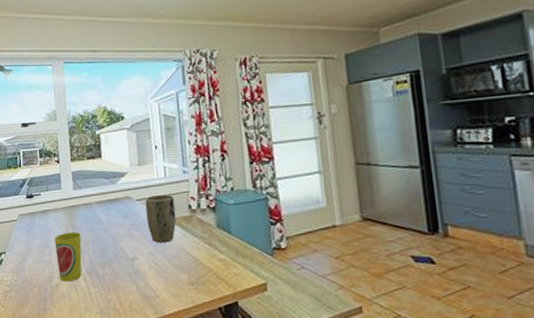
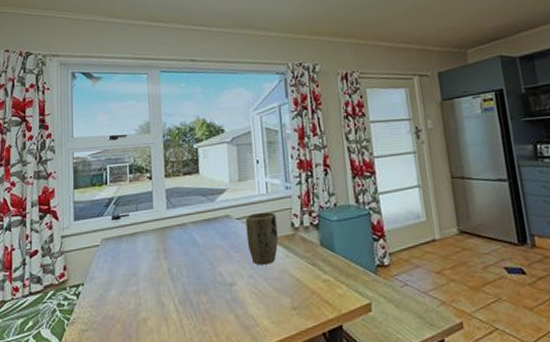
cup: present [54,232,82,282] -> none [143,256,175,315]

